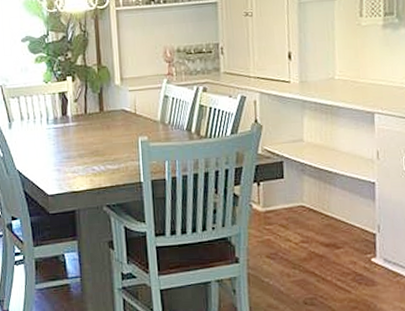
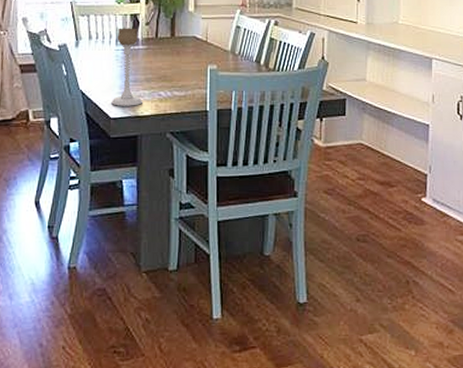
candle holder: none [47,106,77,183] -> present [111,28,142,106]

